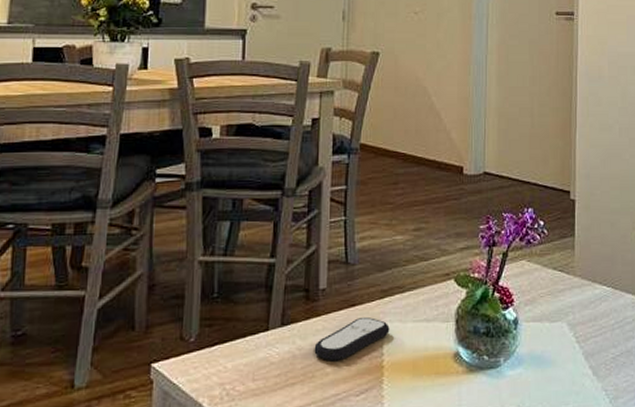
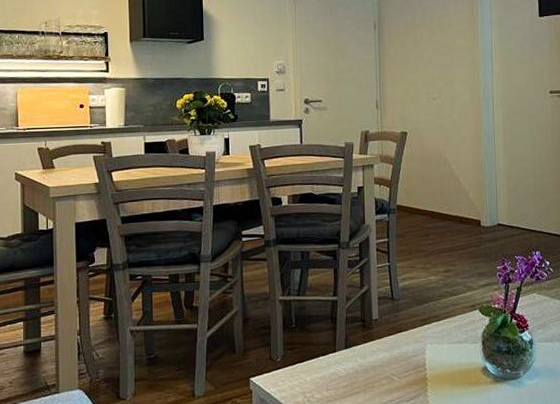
remote control: present [314,316,390,362] -> none [372,340,430,375]

